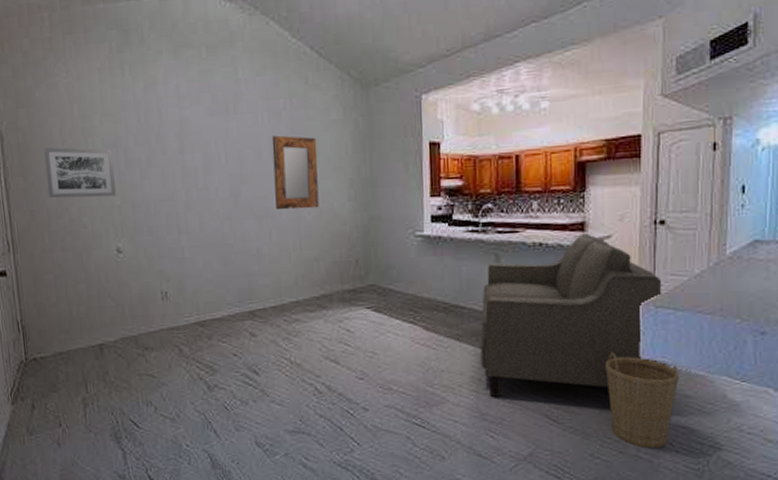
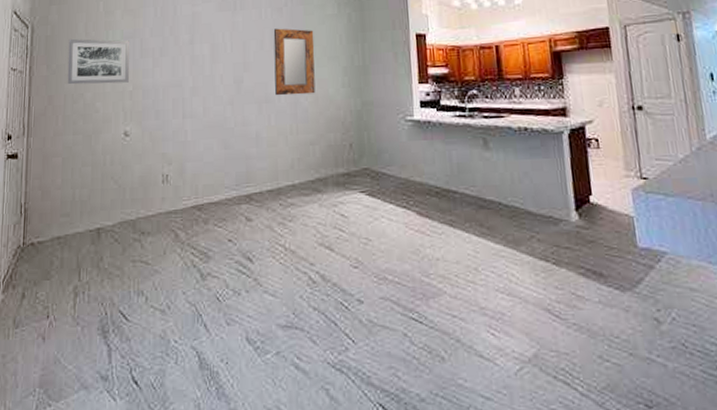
sofa: present [480,233,662,398] -> none [473,118,655,290]
basket: present [606,351,680,449] -> none [603,239,682,350]

